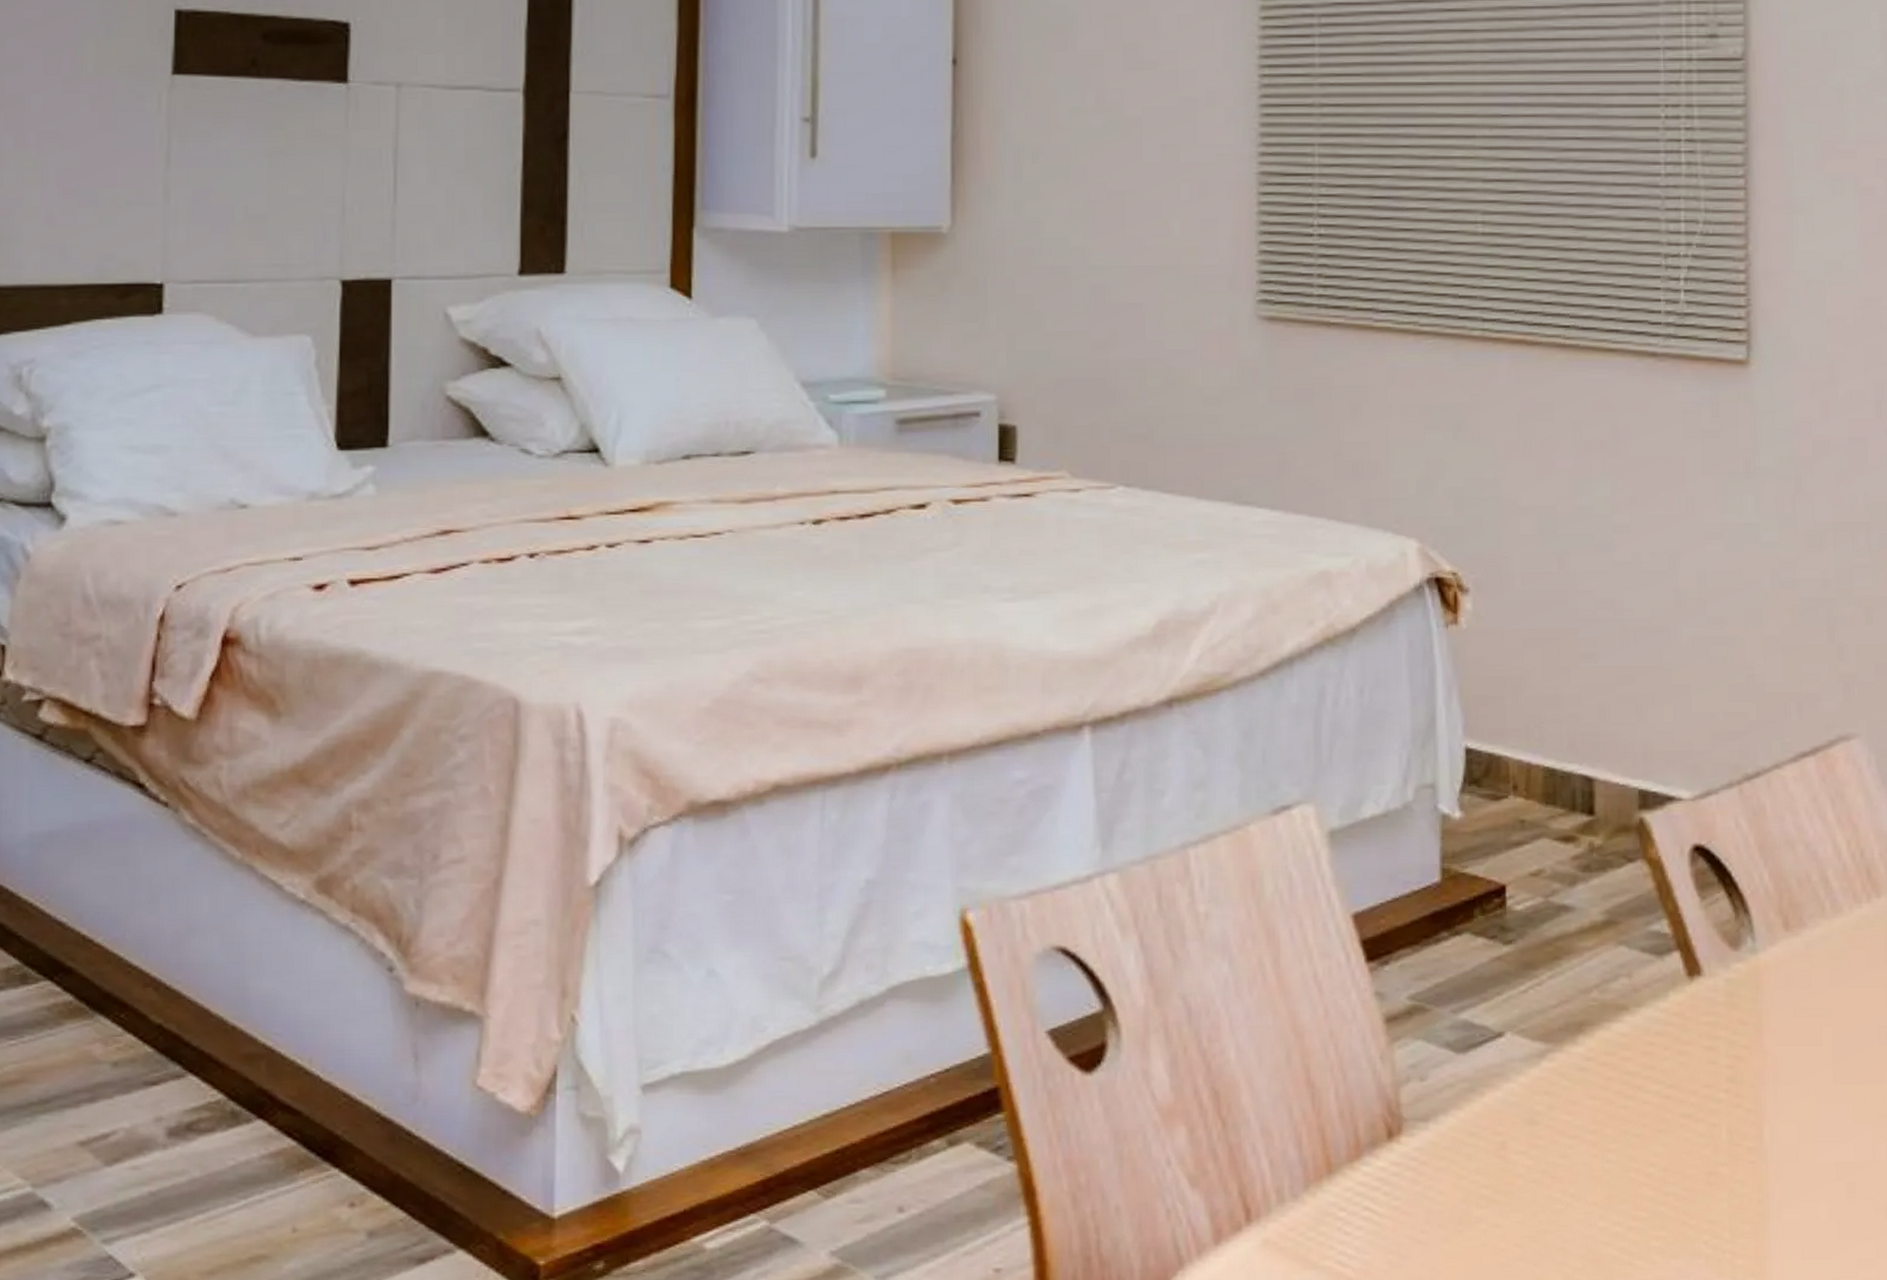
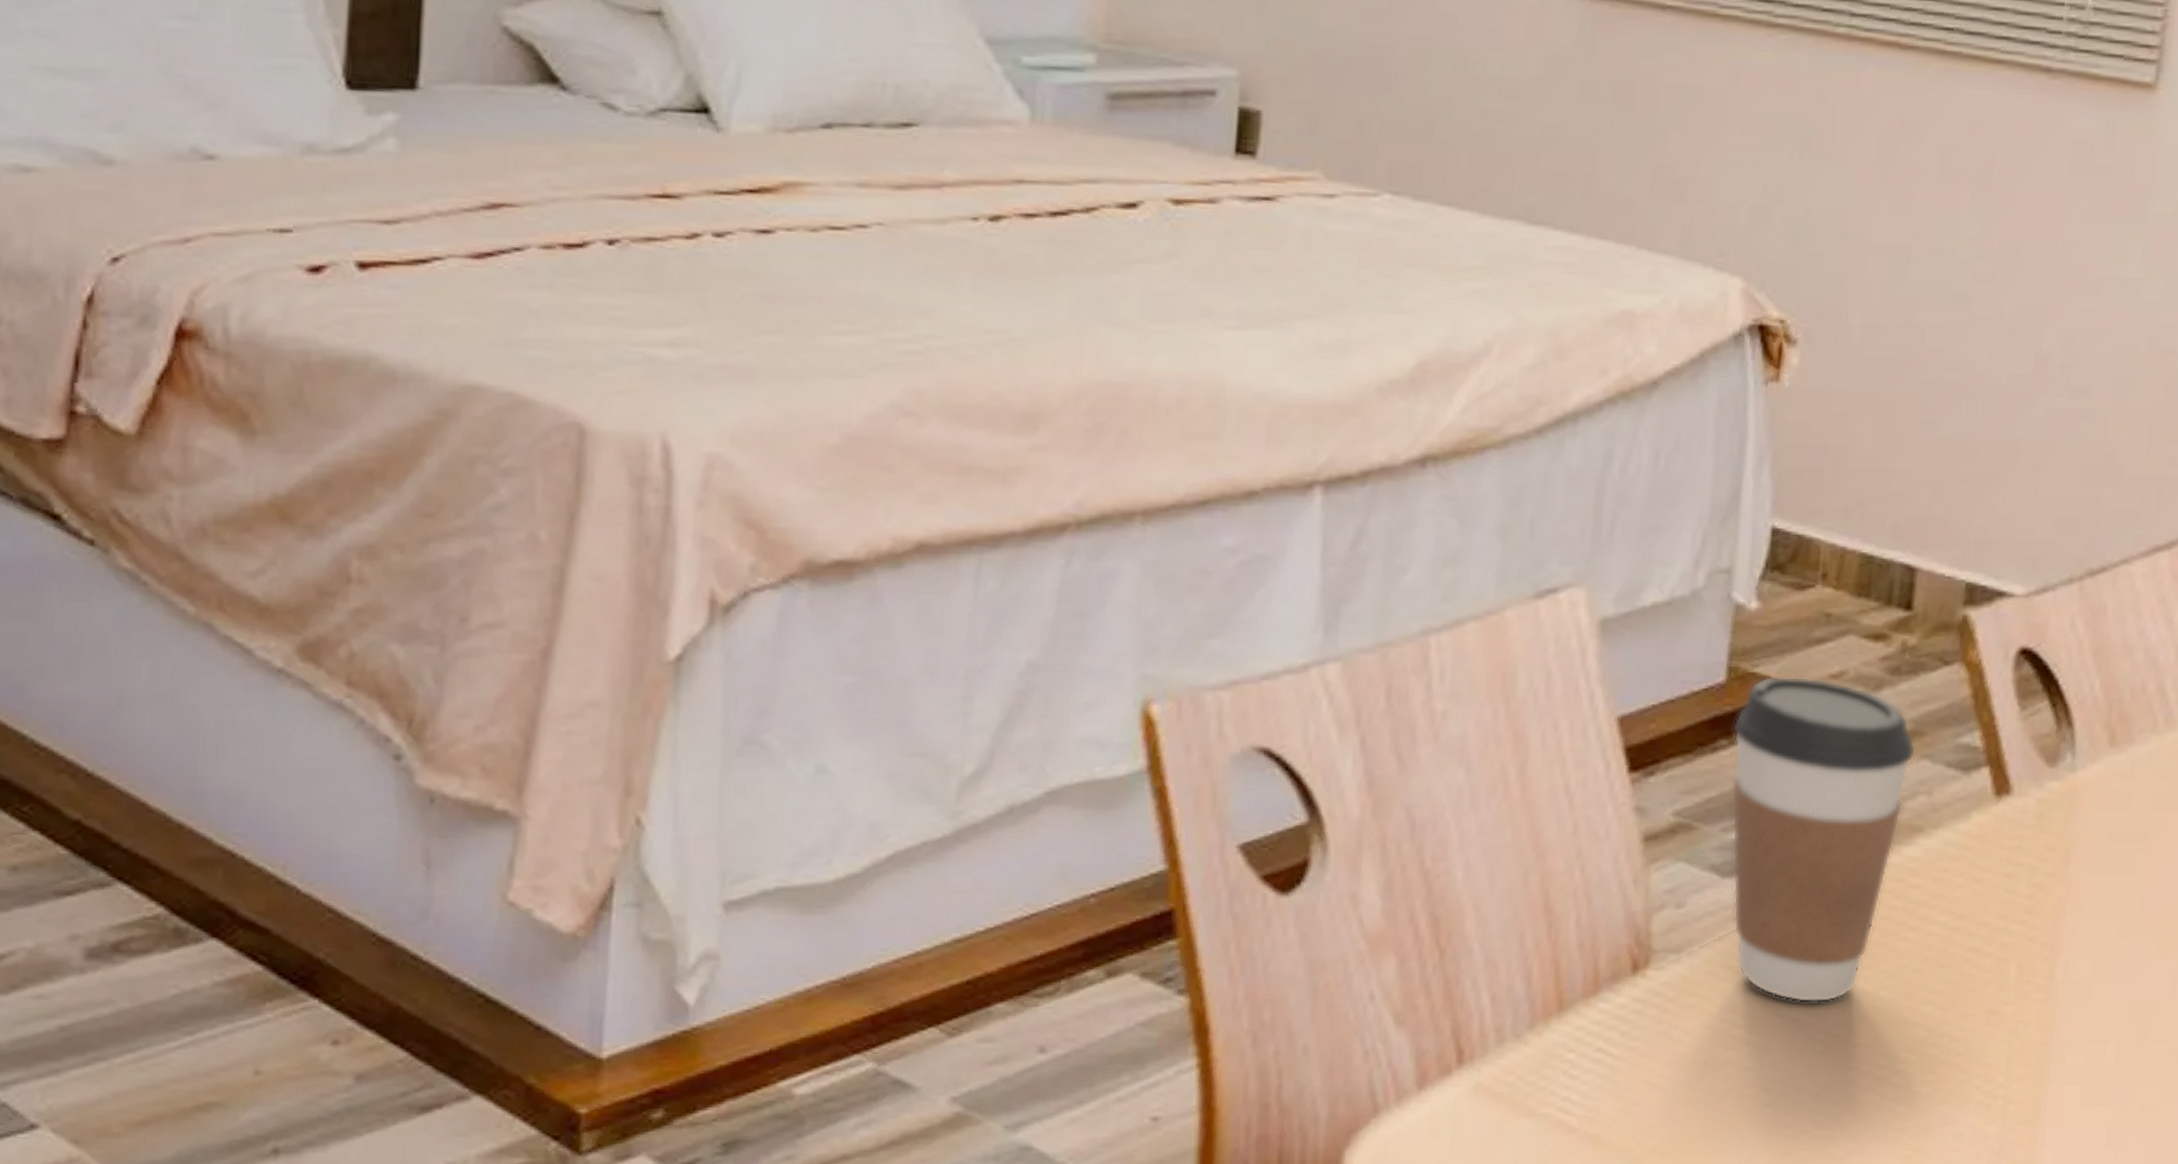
coffee cup: none [1450,875,1613,1166] -> present [1731,675,1917,1003]

